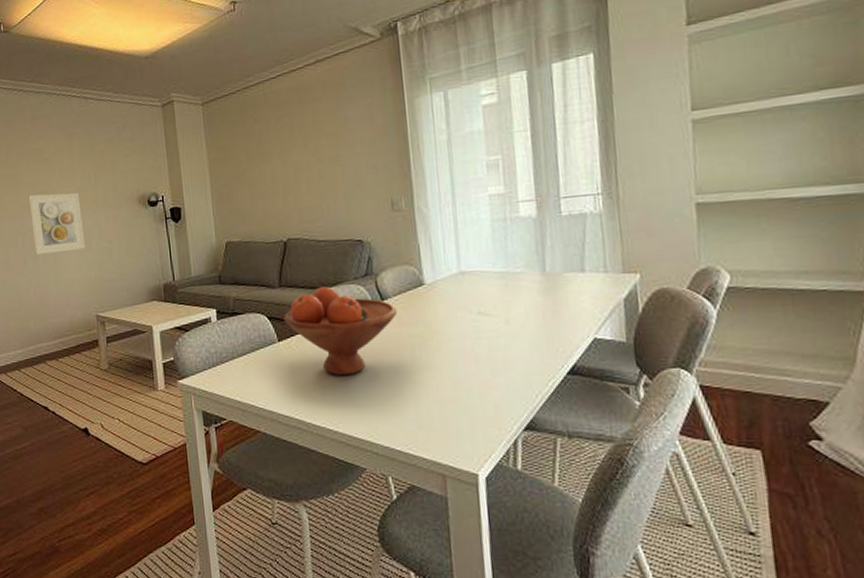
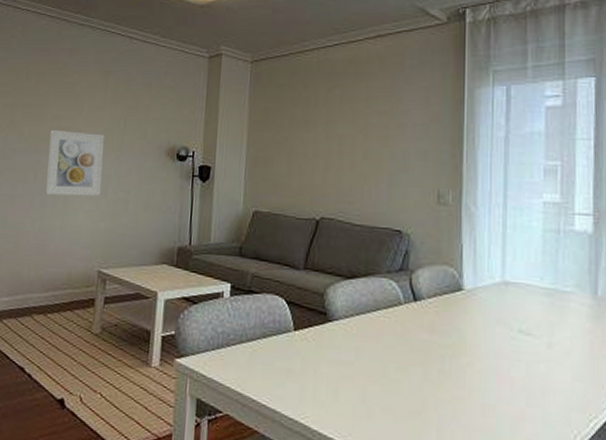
fruit bowl: present [283,286,398,376] -> none [303,275,430,382]

